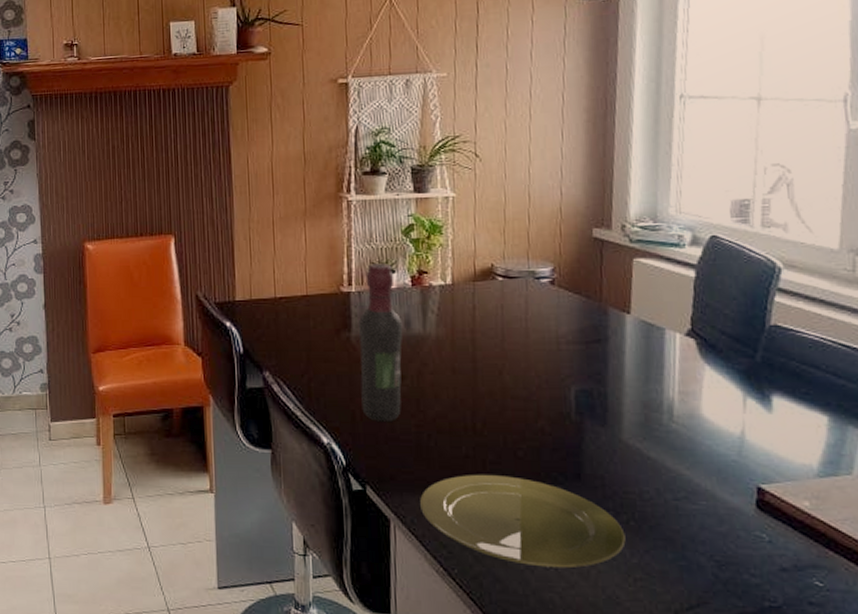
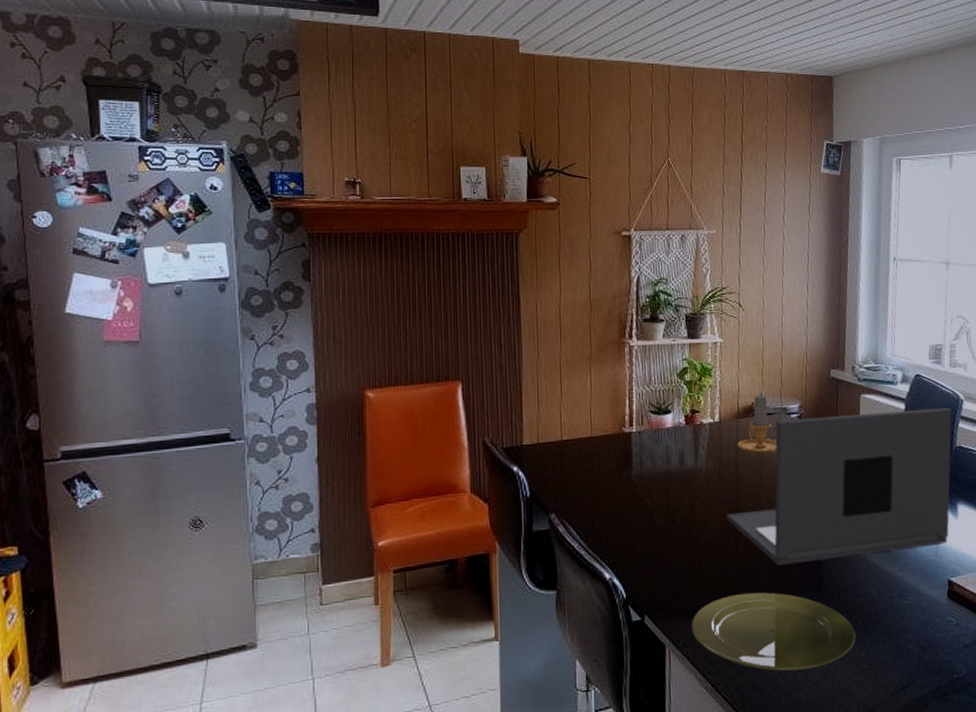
wine bottle: present [358,263,403,422] -> none [638,404,678,554]
laptop: none [460,277,765,448] -> present [726,407,952,565]
candle: none [473,253,523,324] -> present [737,393,777,456]

